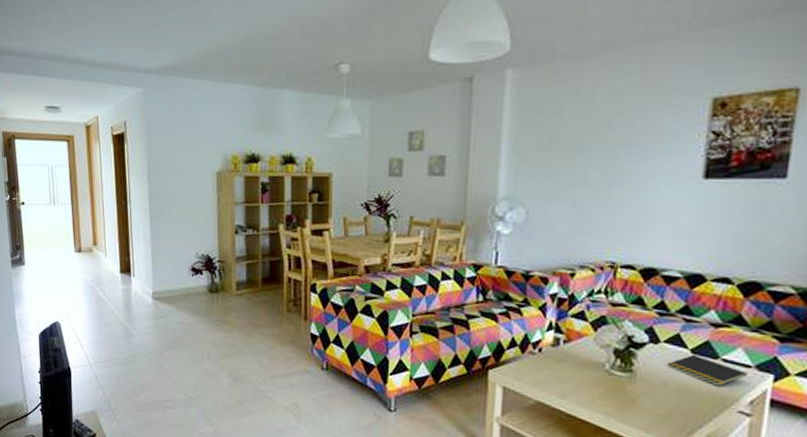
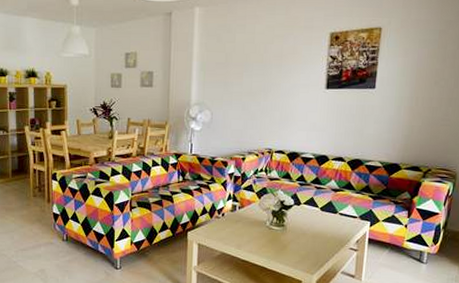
notepad: present [666,354,747,386] -> none [305,211,355,232]

